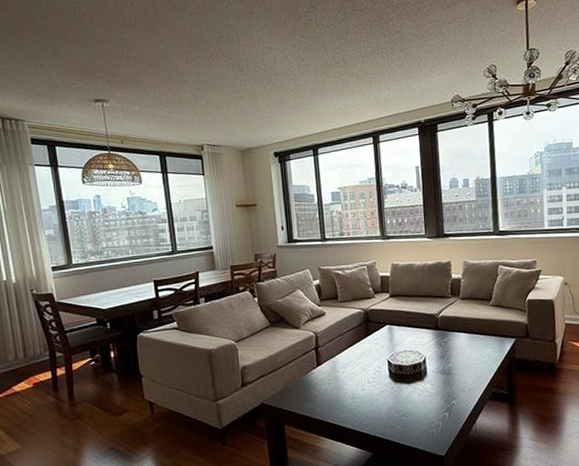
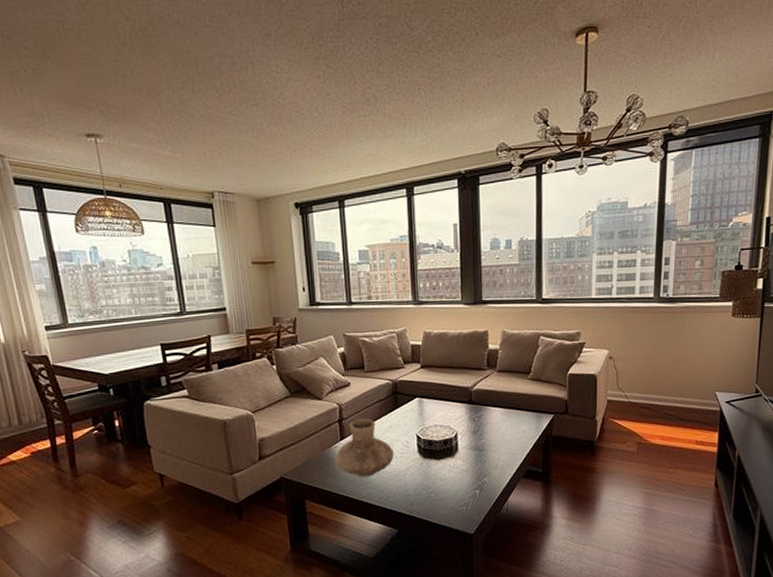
vase: none [313,345,368,402] -> present [336,418,395,477]

